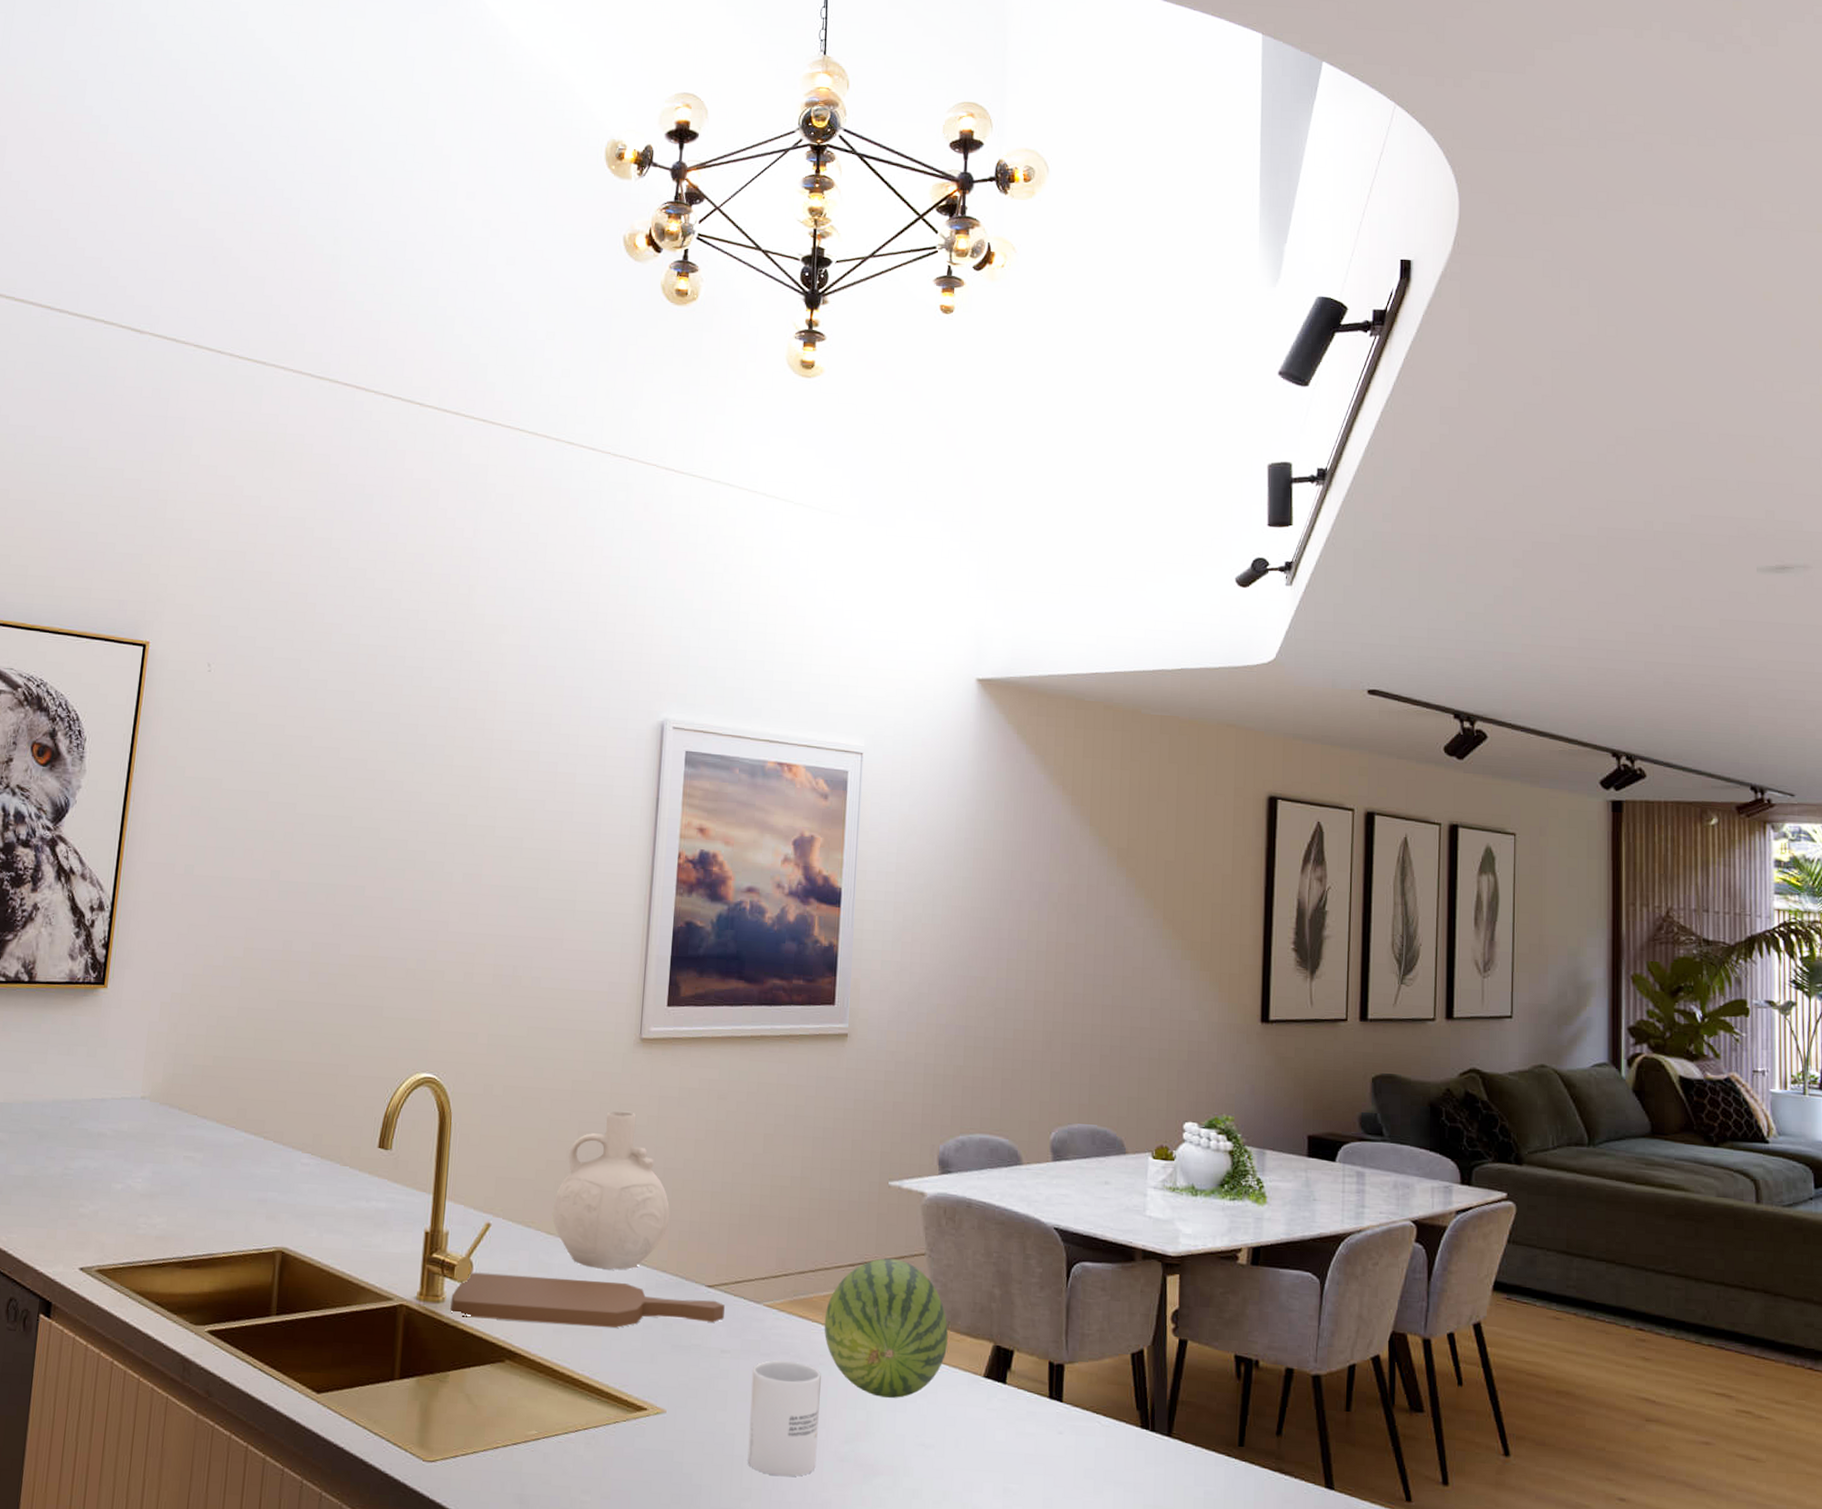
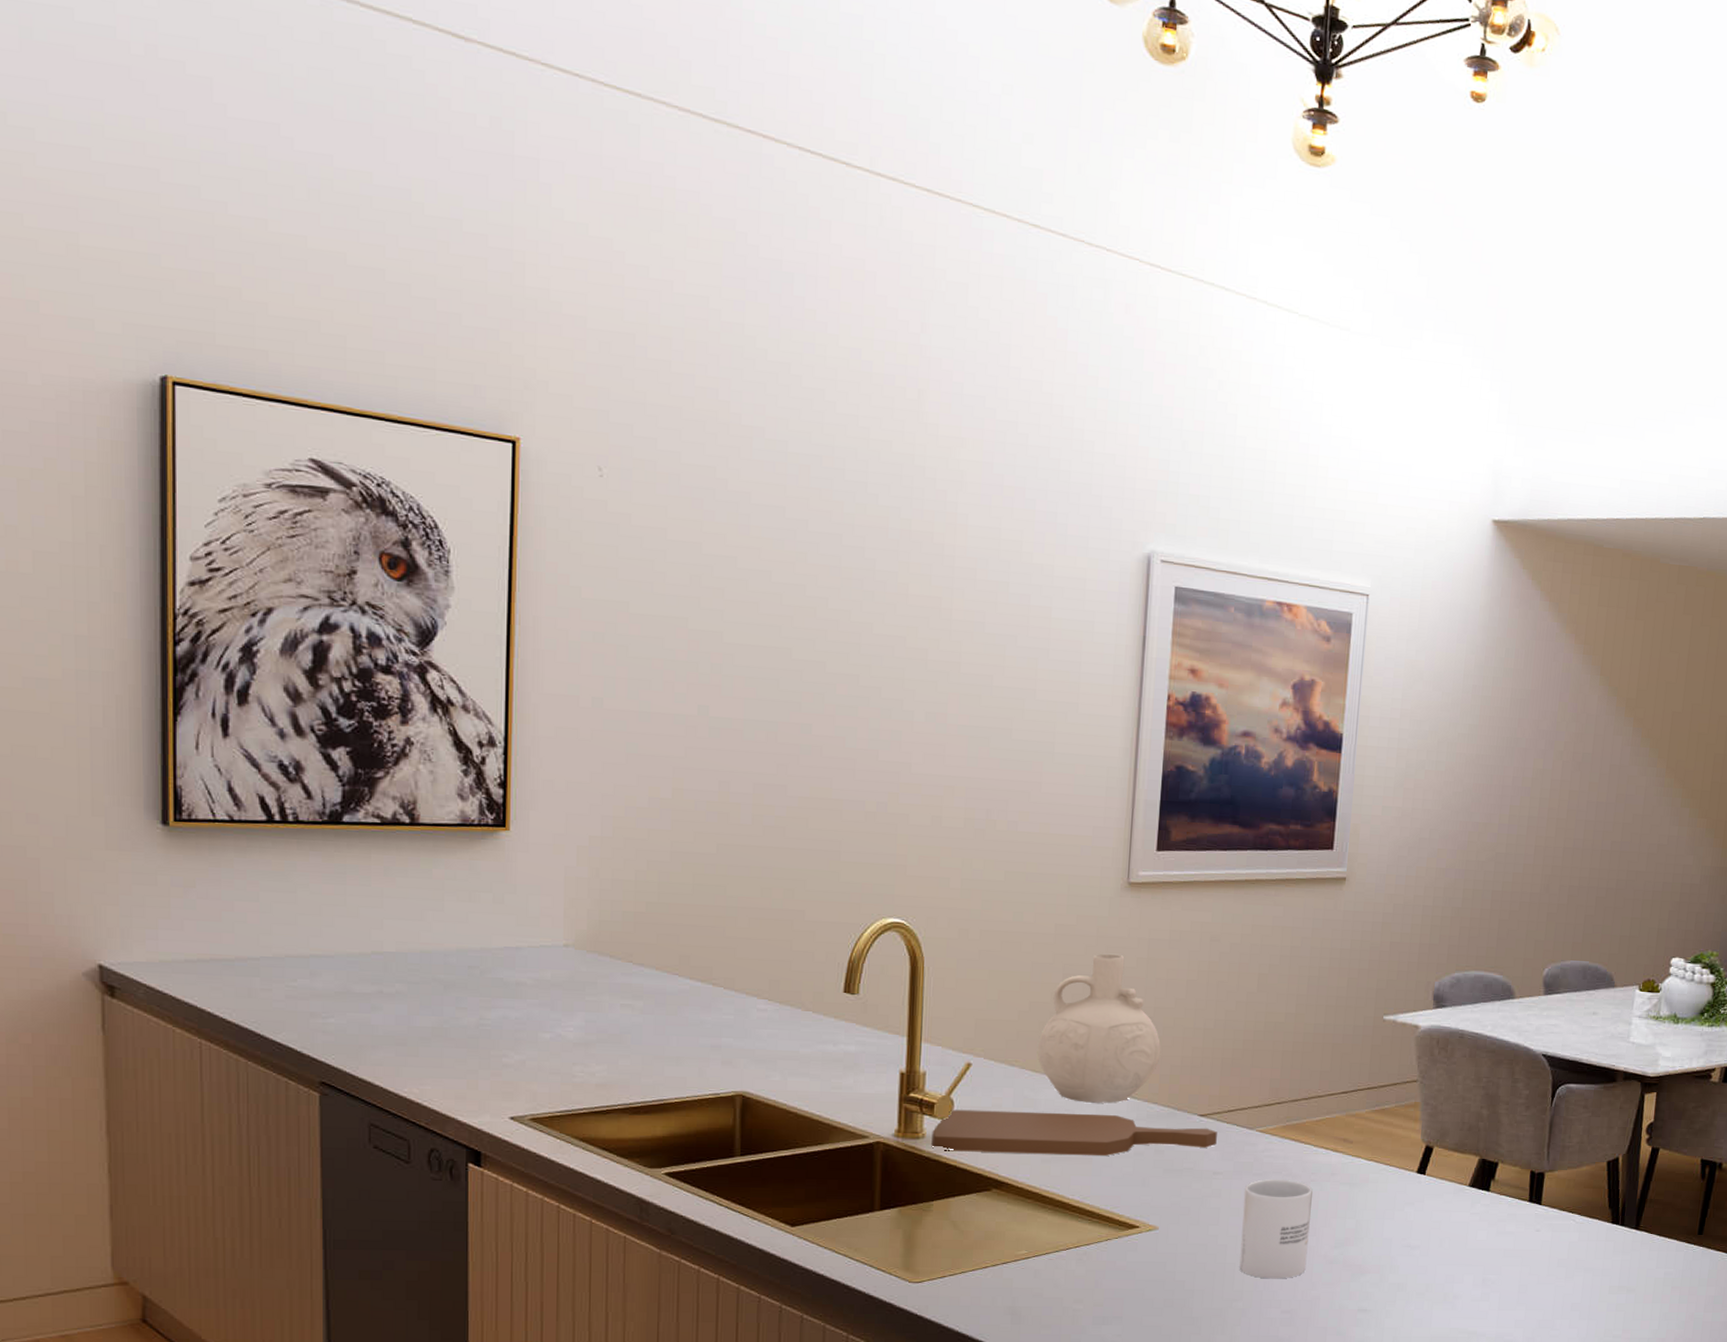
fruit: present [824,1258,948,1398] -> none [1316,1085,1437,1207]

